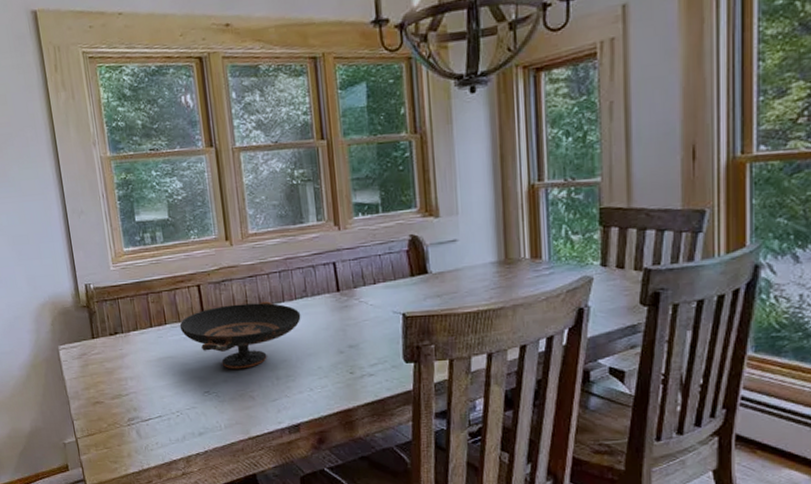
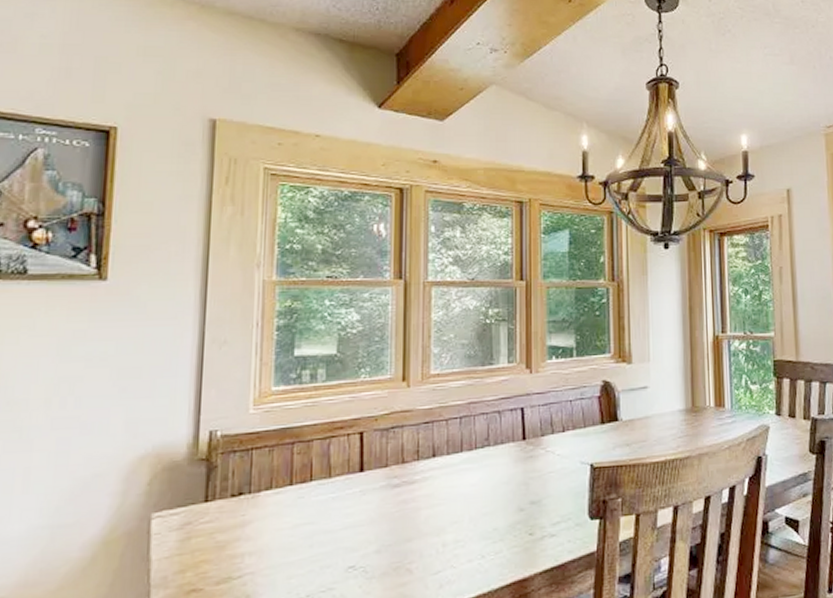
decorative bowl: present [179,301,301,370] -> none [329,451,480,536]

